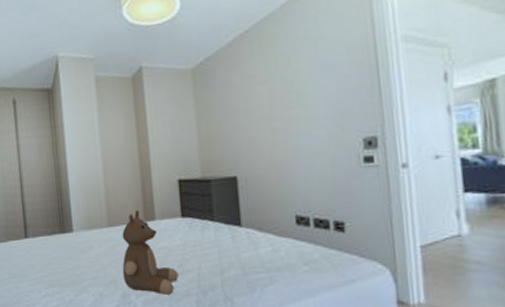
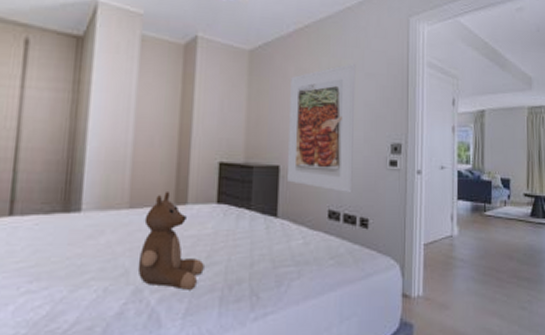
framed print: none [237,58,321,197] -> present [286,64,356,194]

